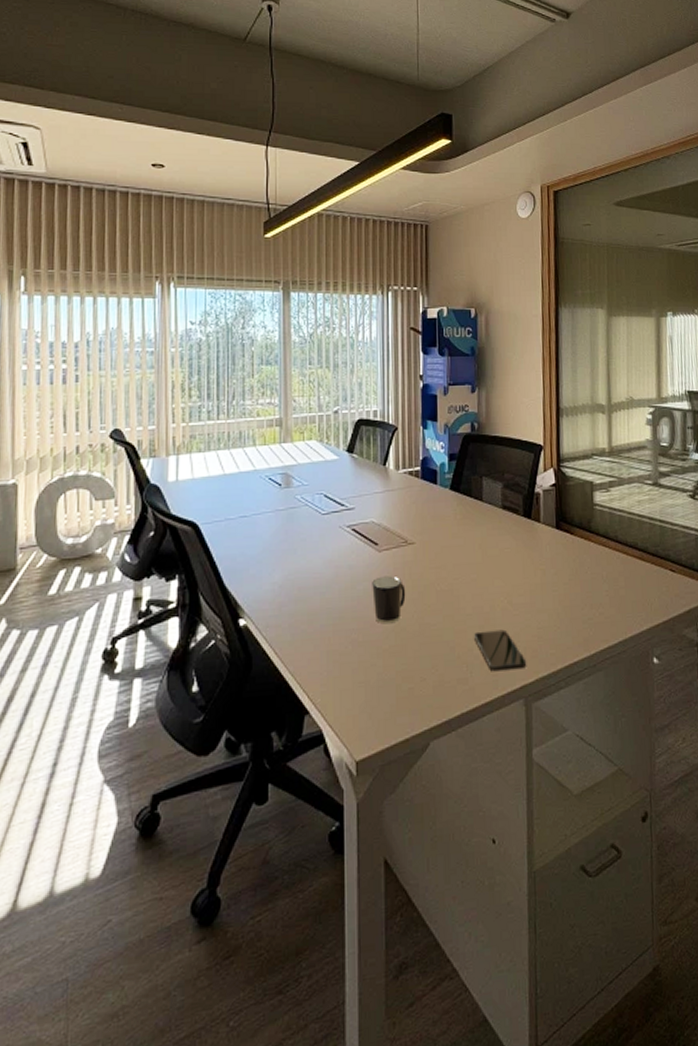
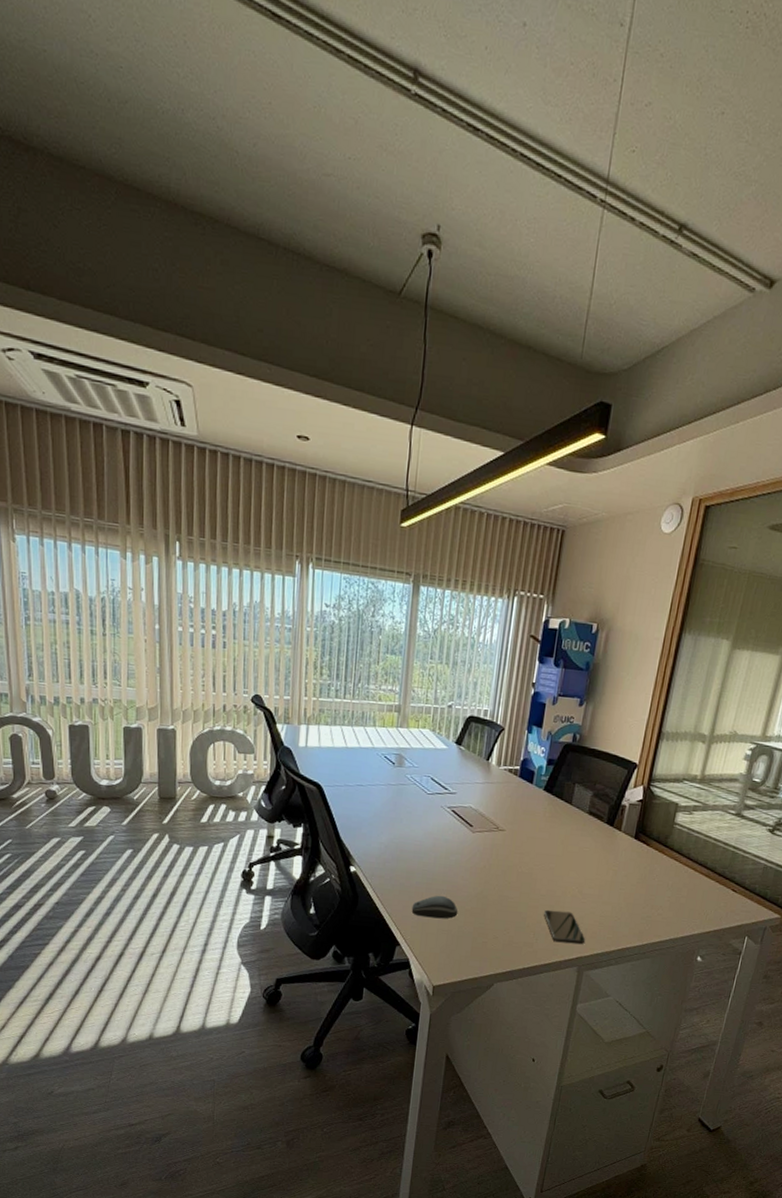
computer mouse: none [318,636,375,670] -> present [411,895,458,919]
mug: present [372,576,406,624] -> none [462,852,492,891]

